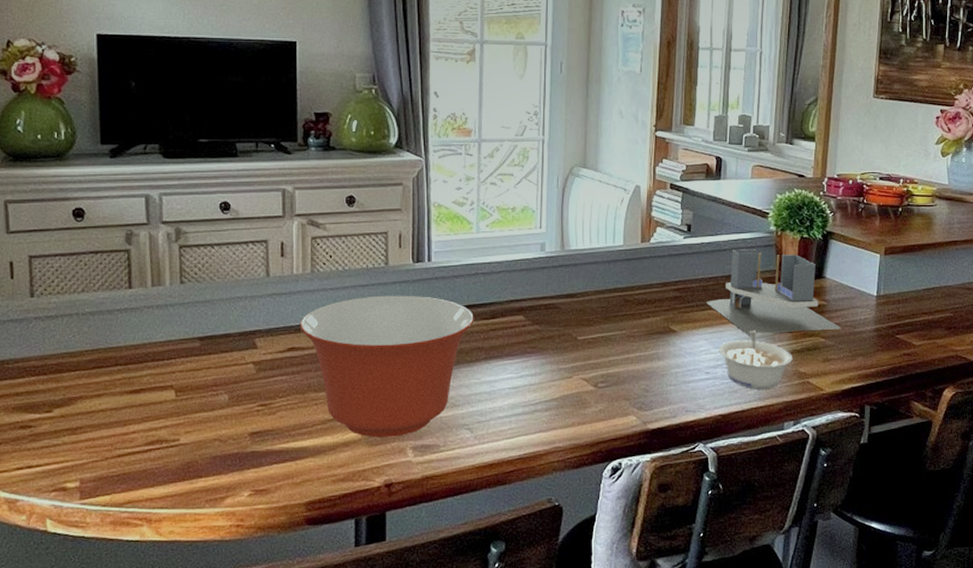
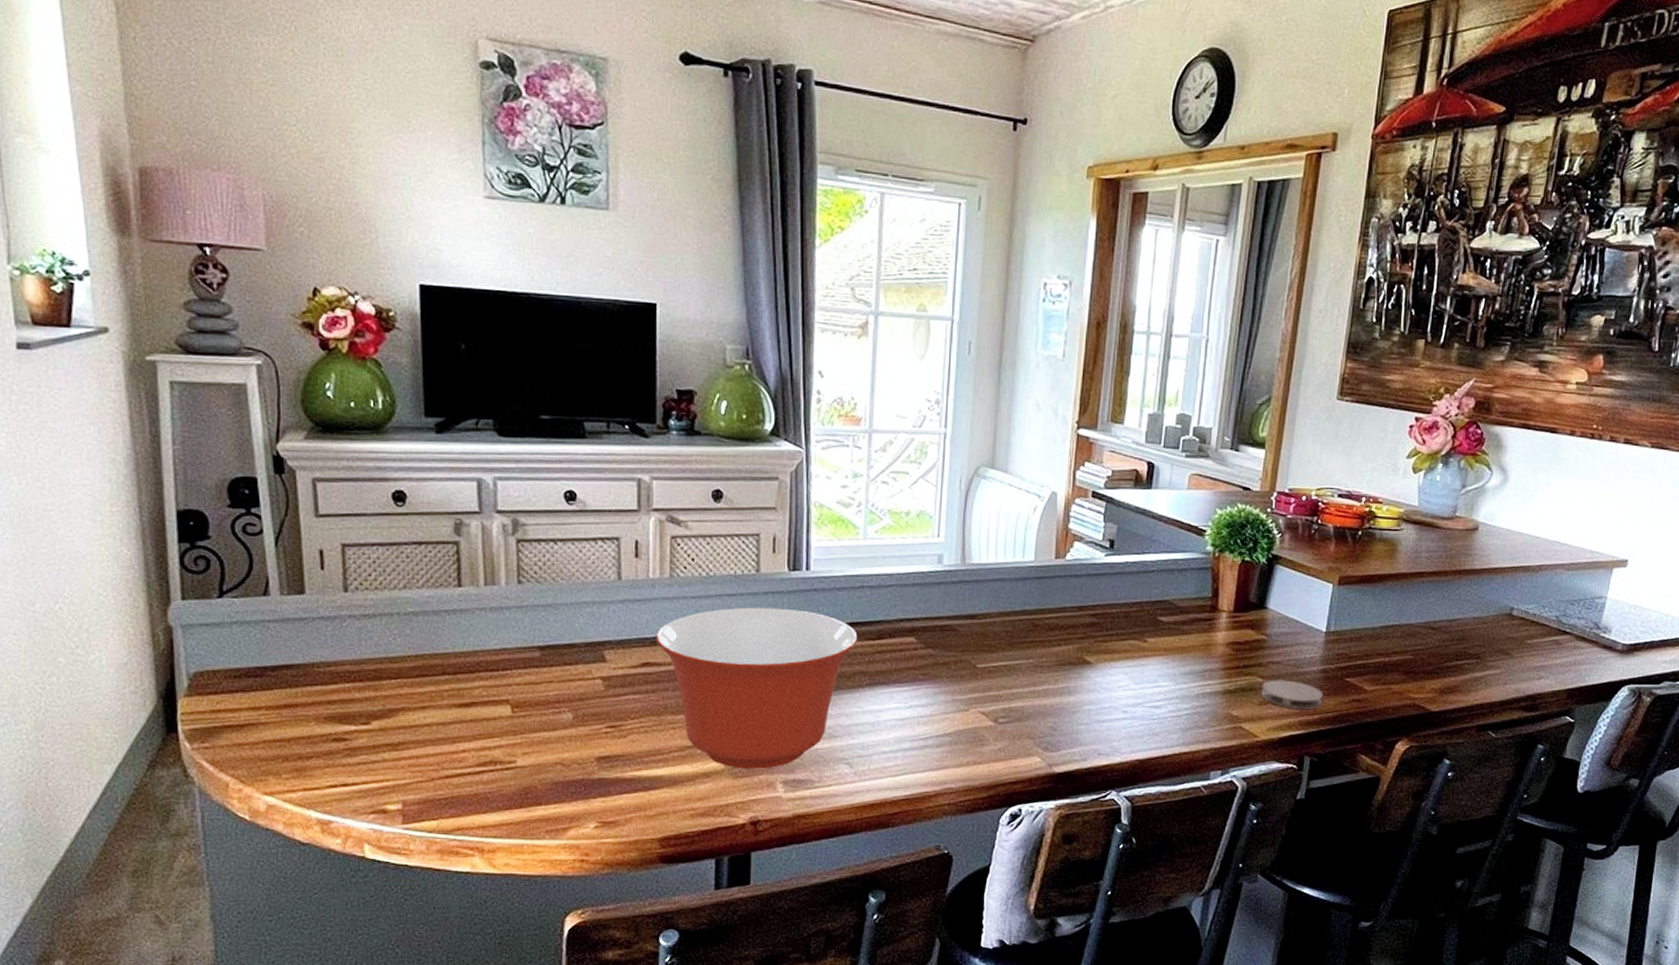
utensil holder: present [705,249,842,334] -> none [1127,571,1283,670]
legume: present [719,330,793,389] -> none [1139,665,1224,733]
coaster: none [824,339,878,364] -> present [1261,680,1323,709]

